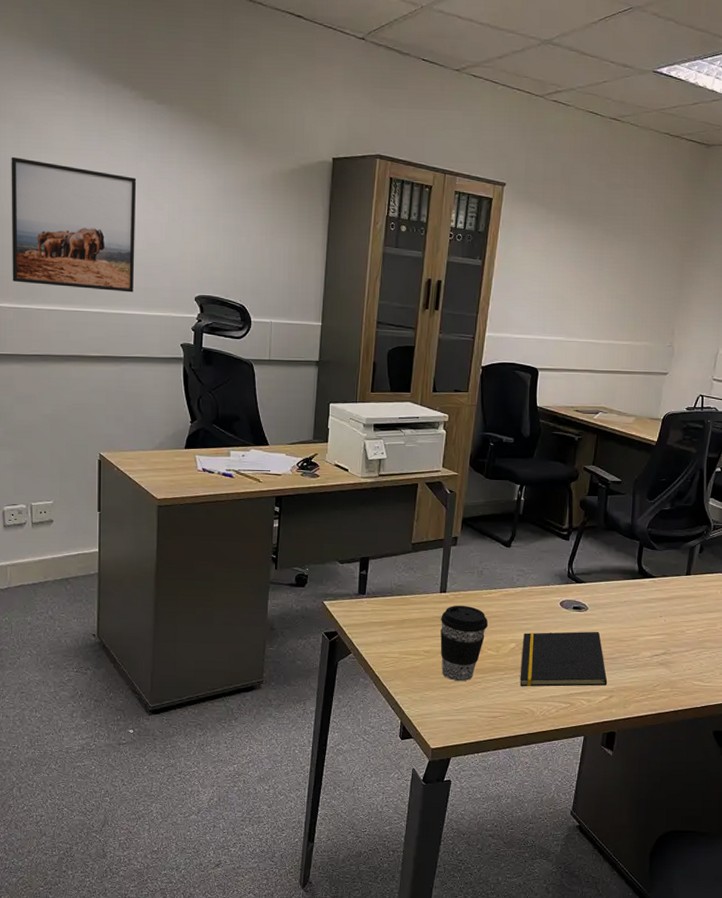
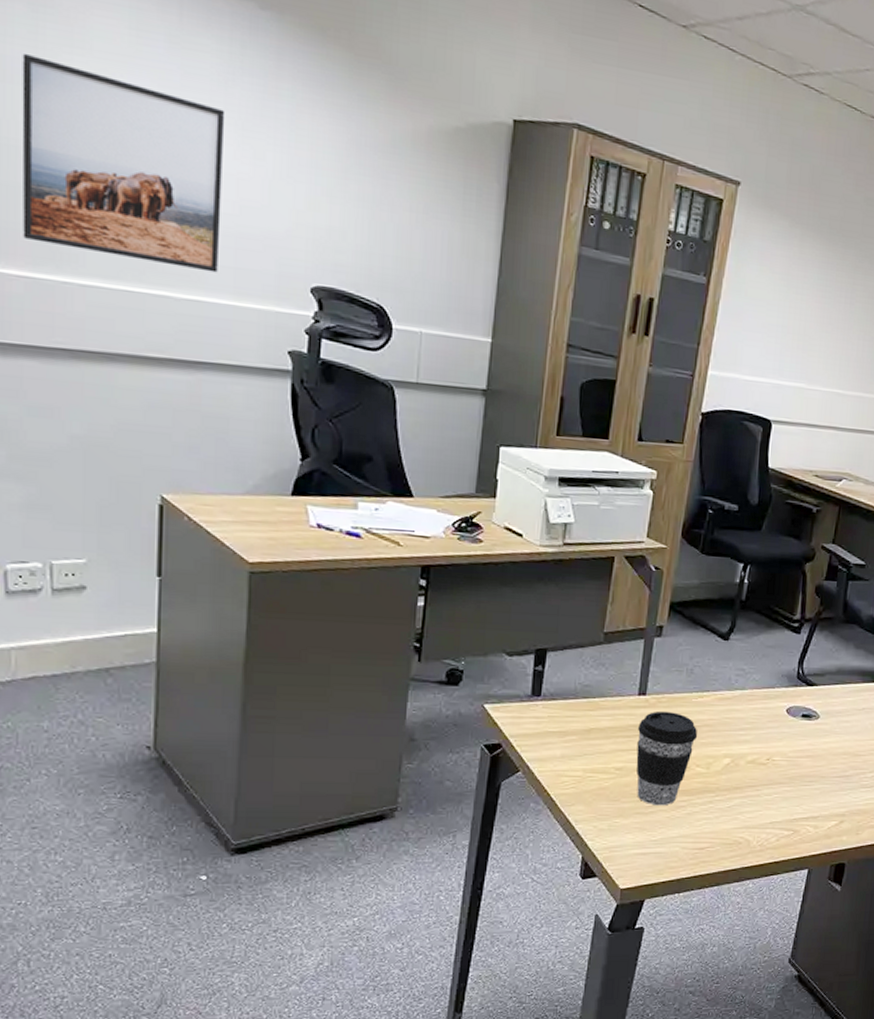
notepad: present [520,631,608,687] -> none [734,744,839,812]

